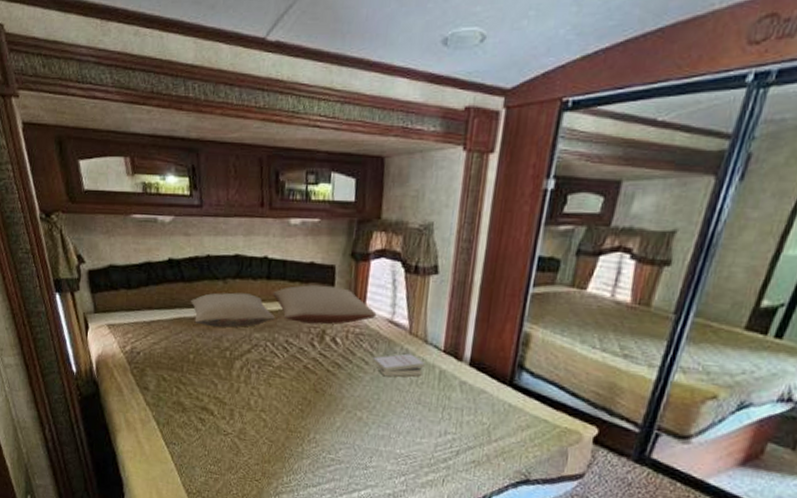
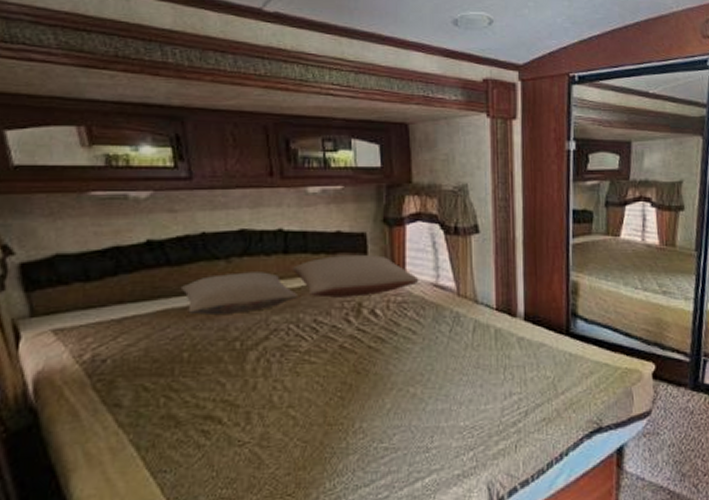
books: present [373,353,425,377] -> none [421,316,478,344]

